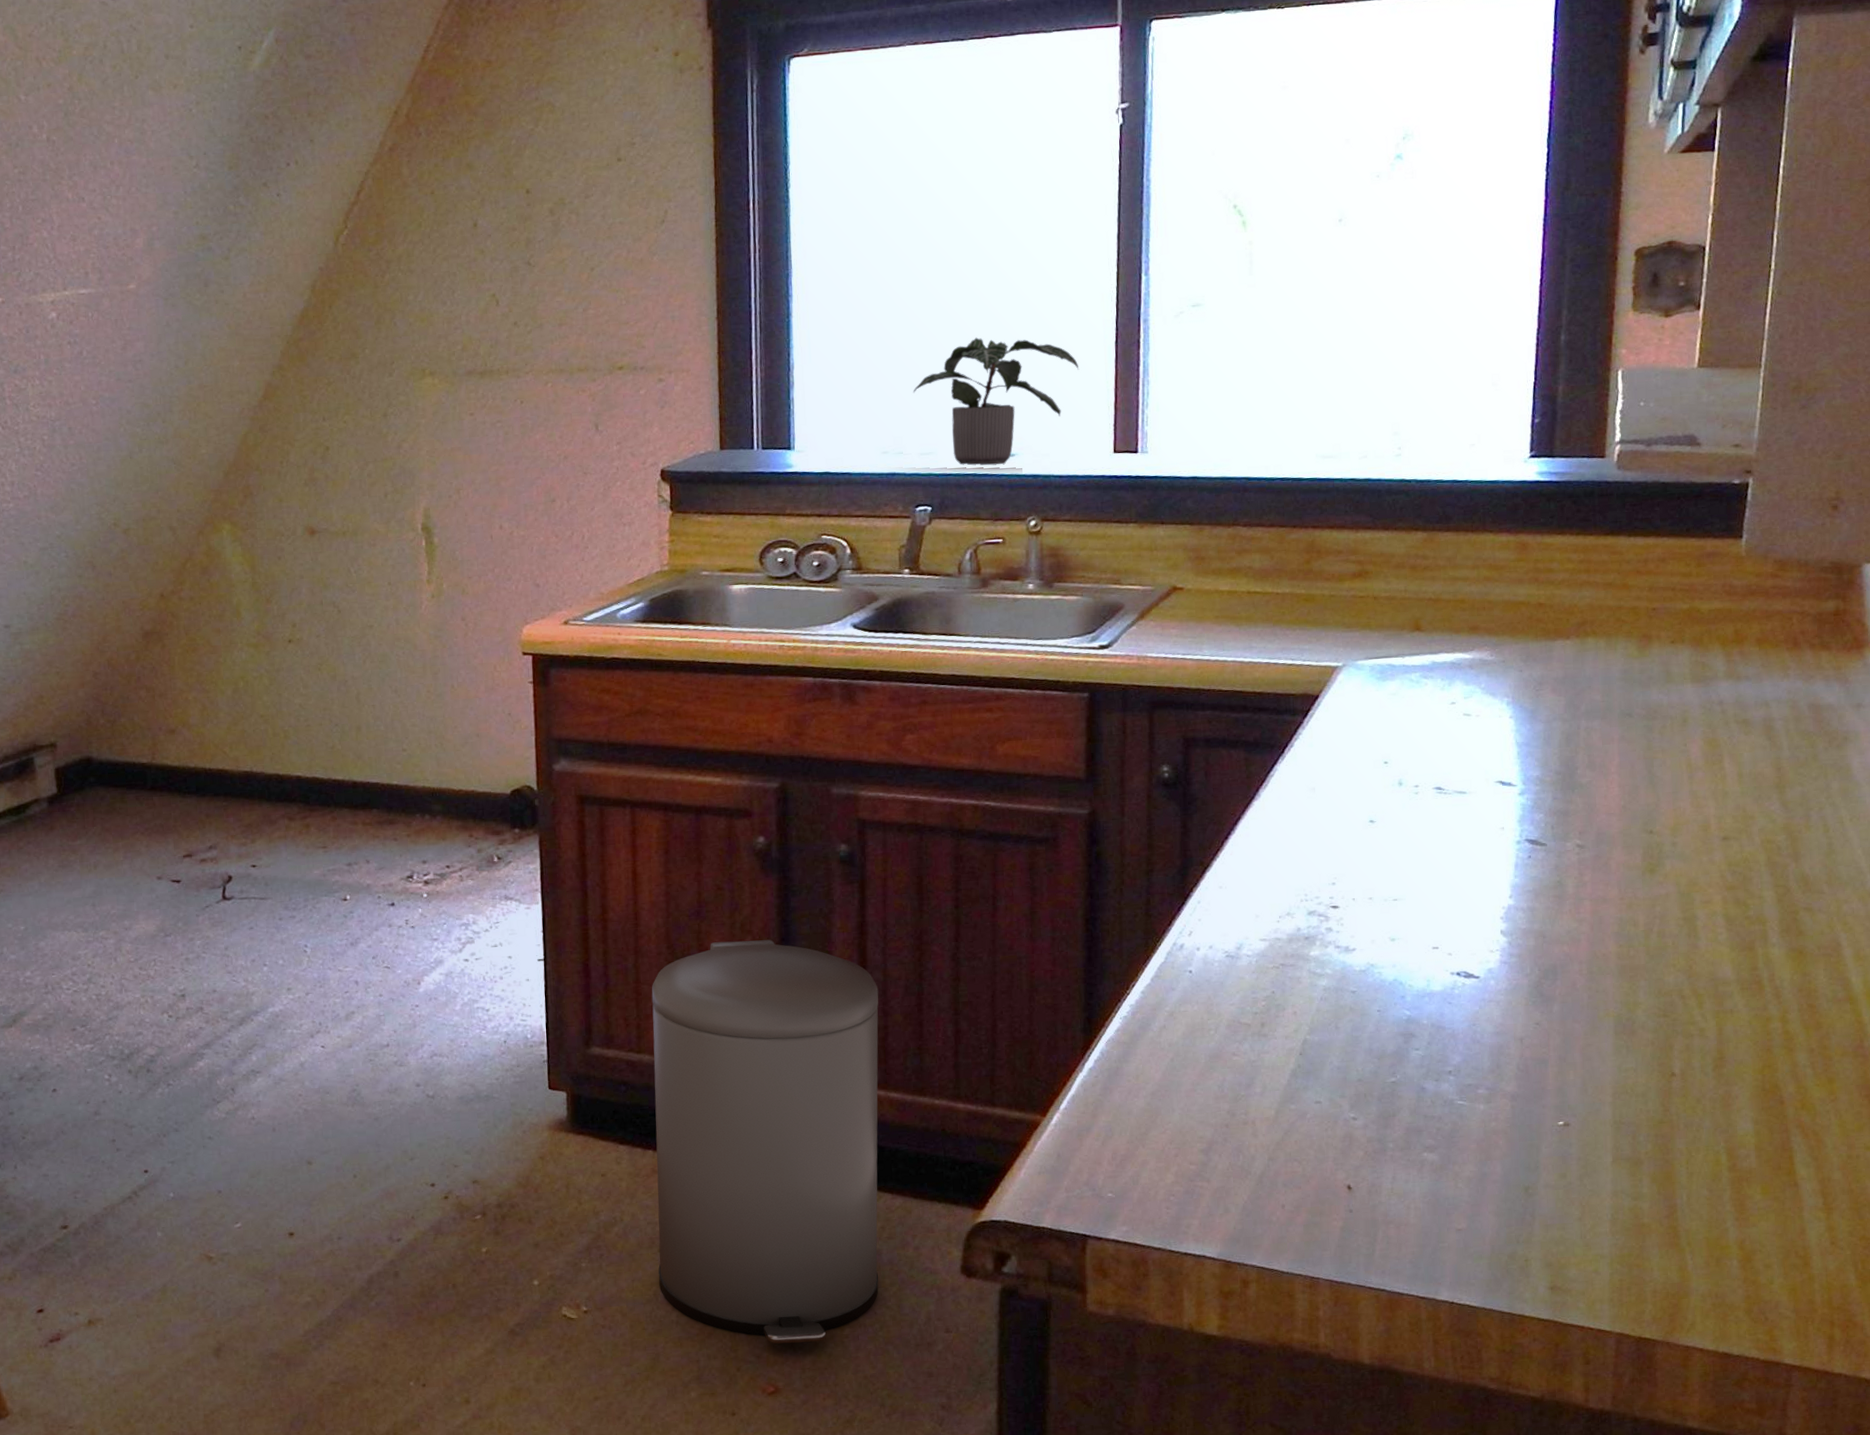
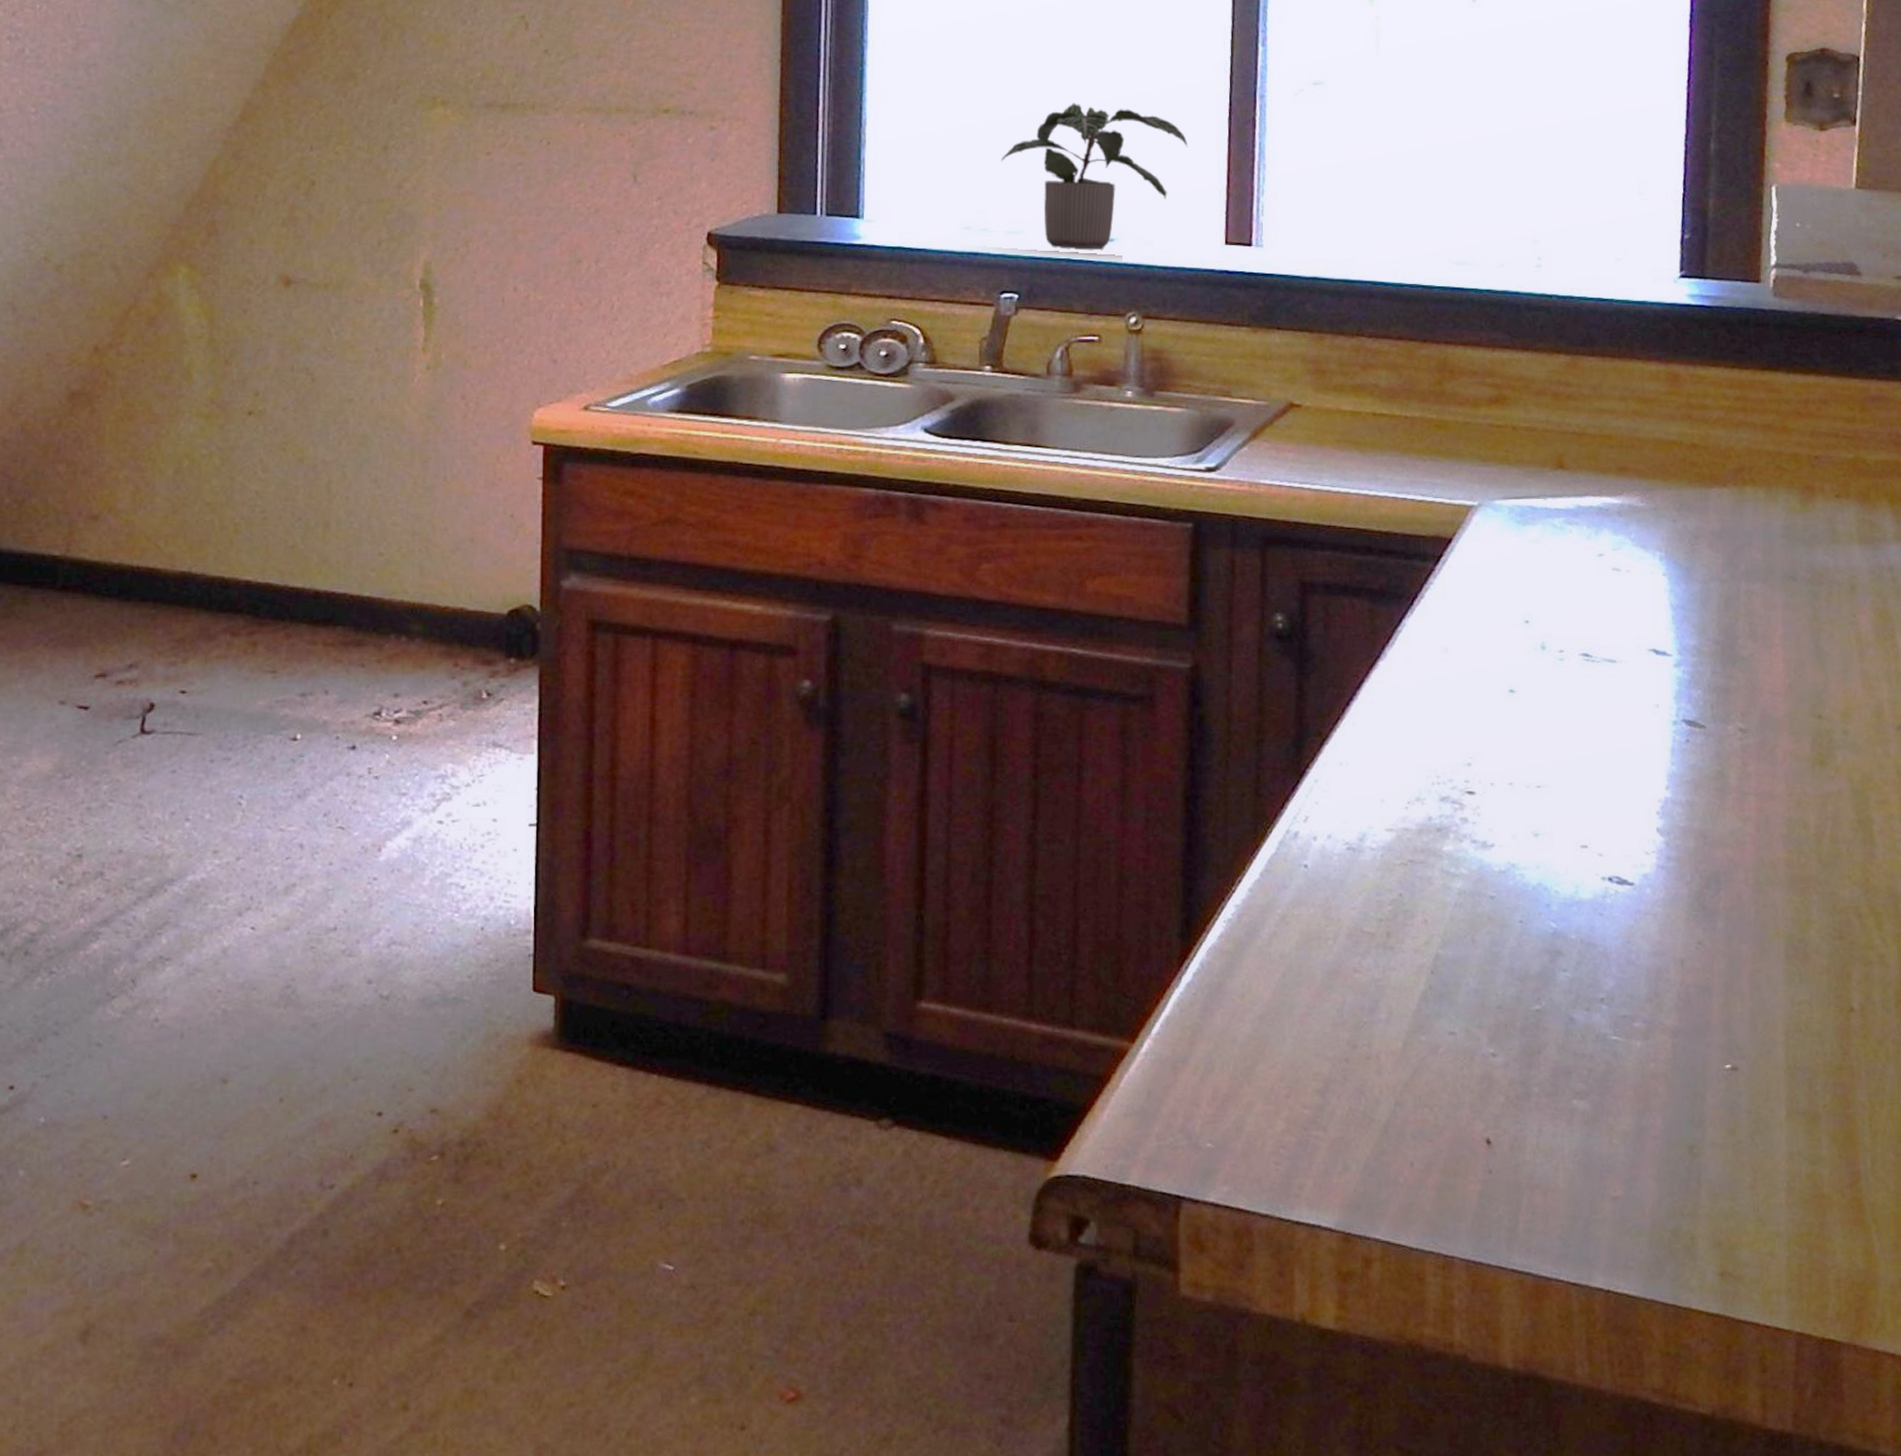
pedal bin: present [651,939,879,1344] -> none [658,809,940,1334]

